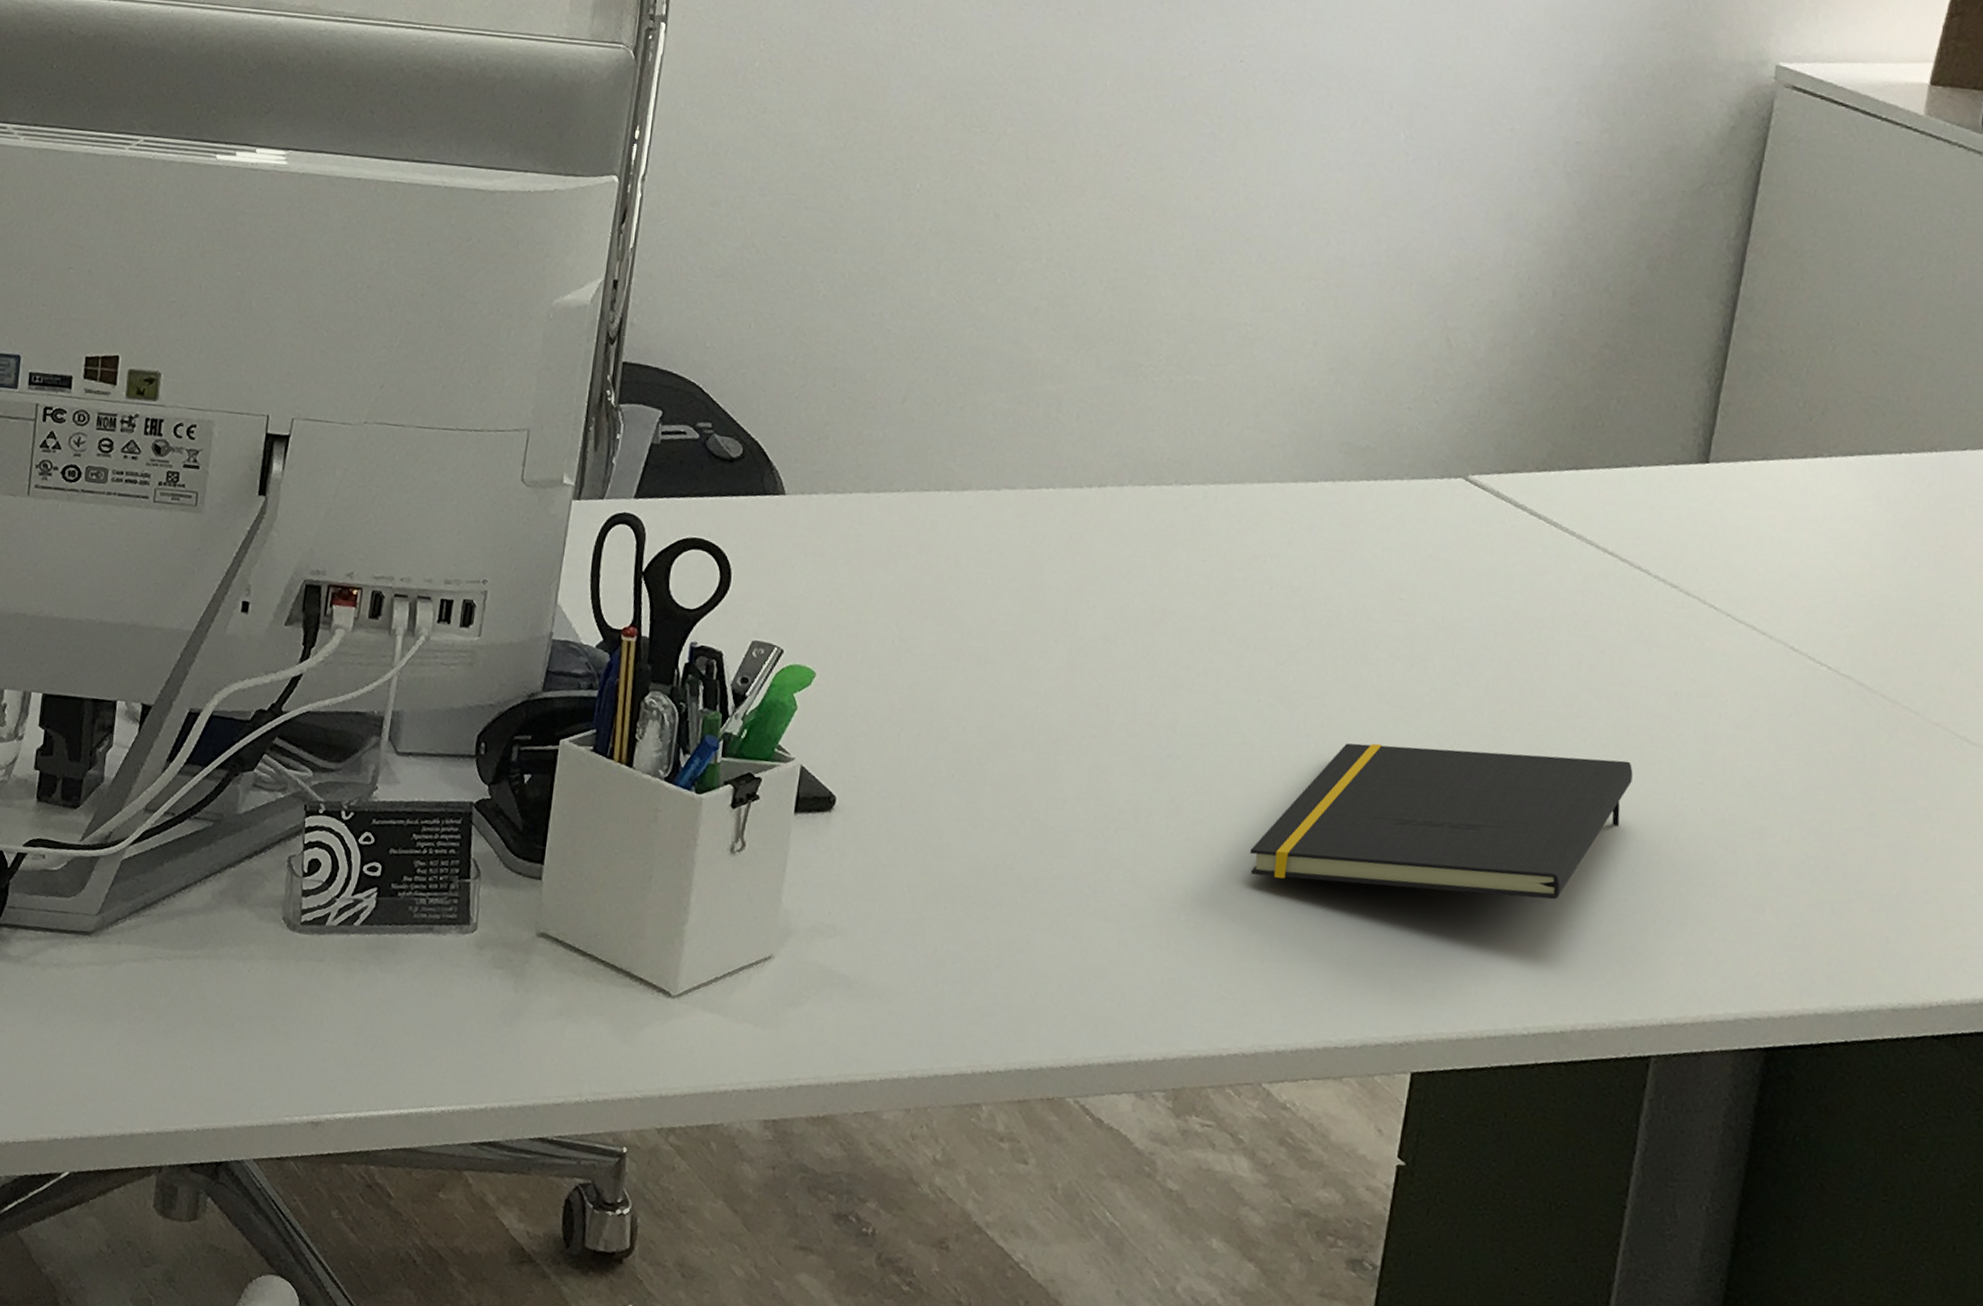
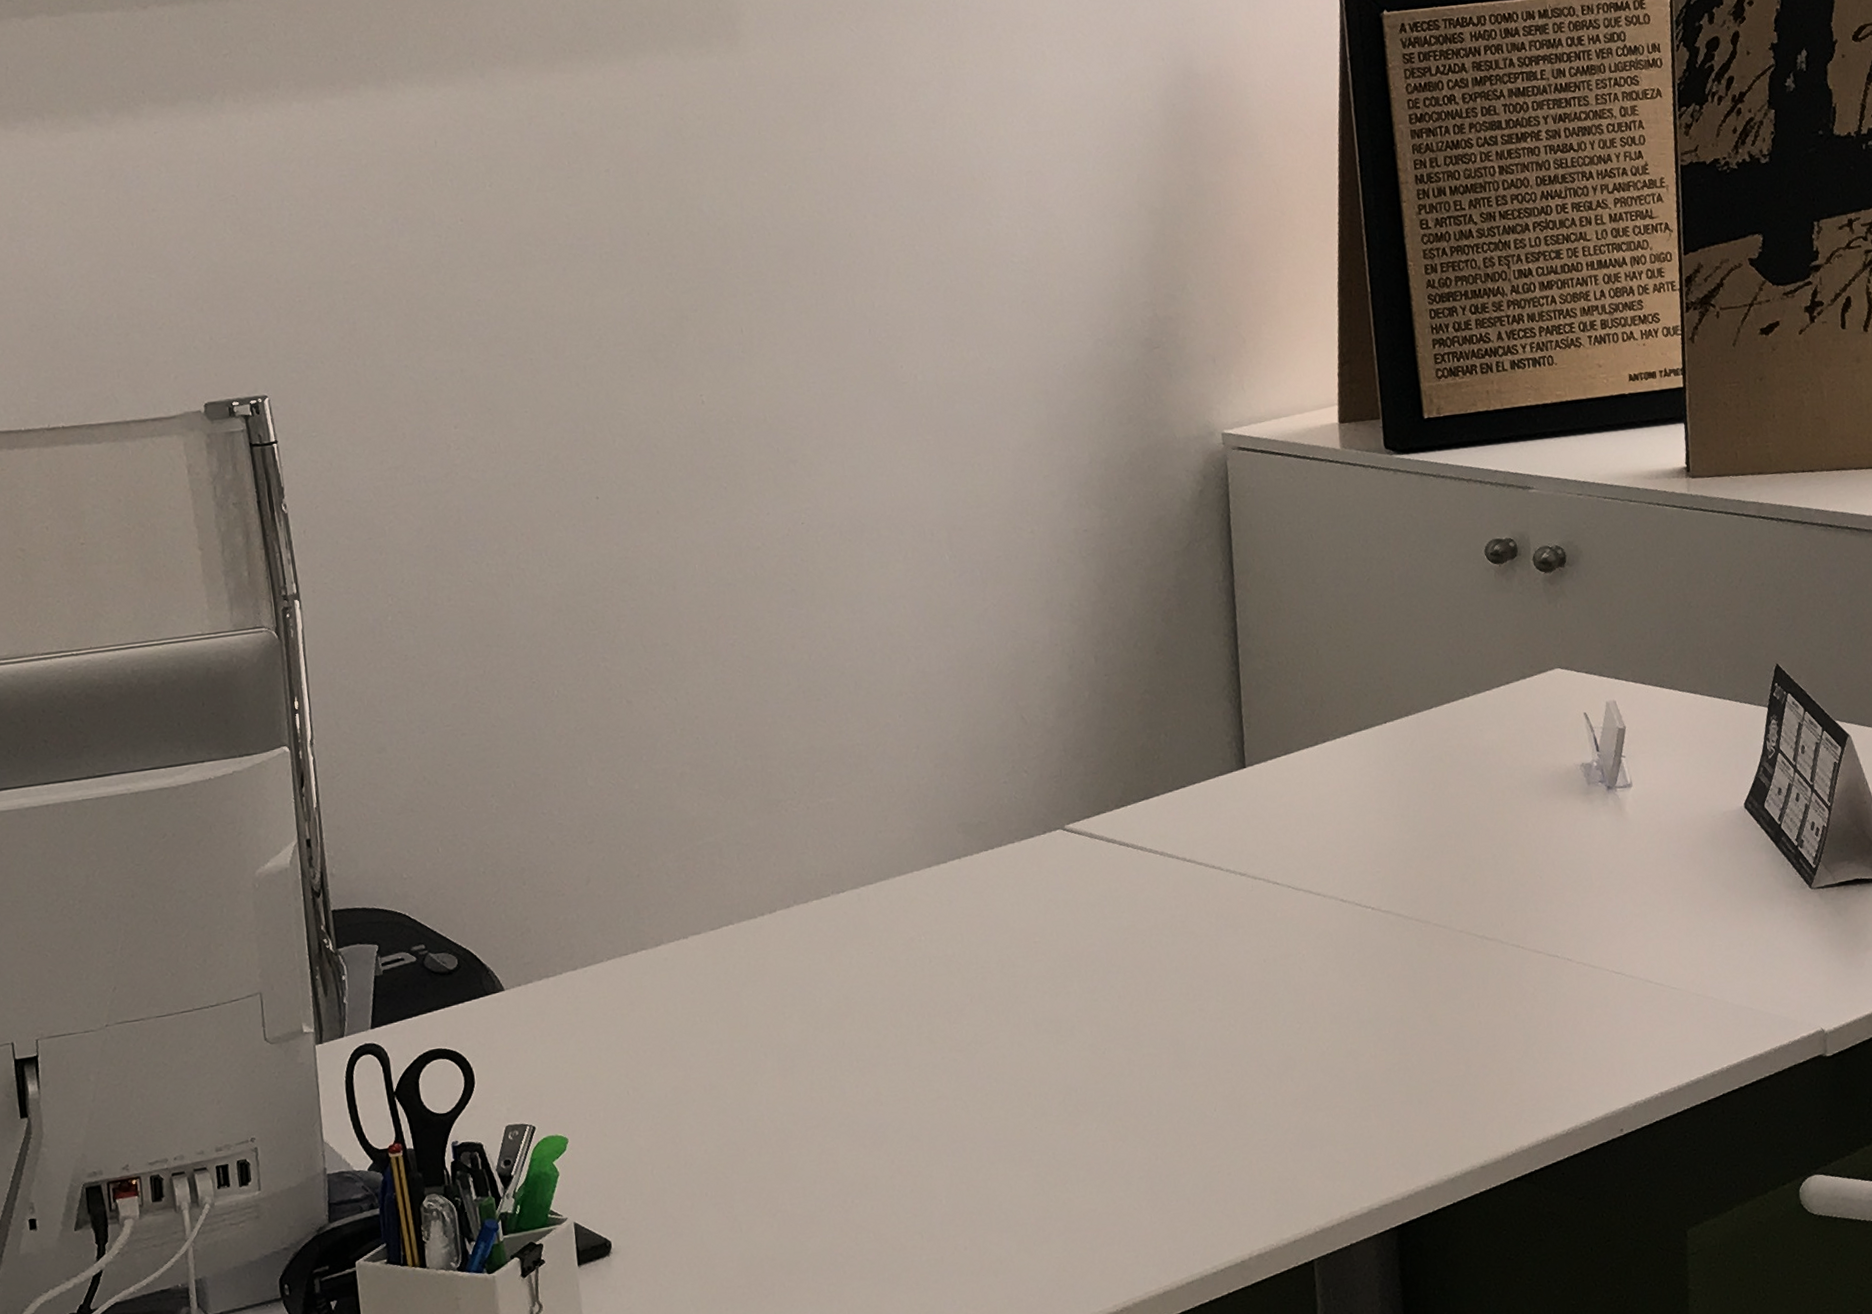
notepad: present [1250,743,1633,900] -> none [965,1026,1248,1205]

